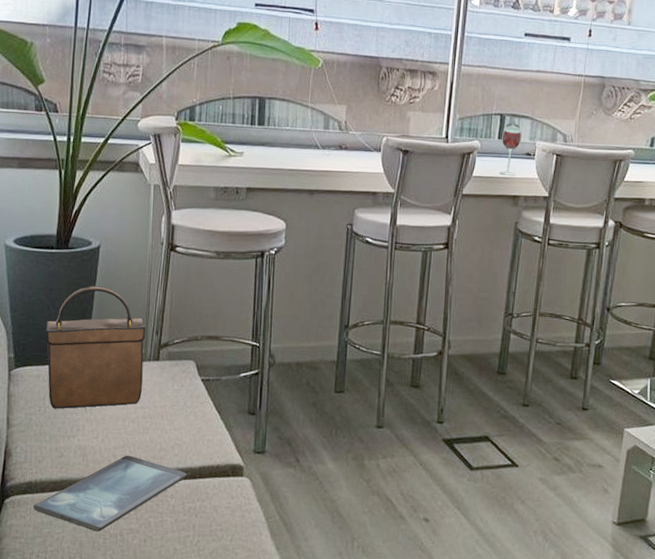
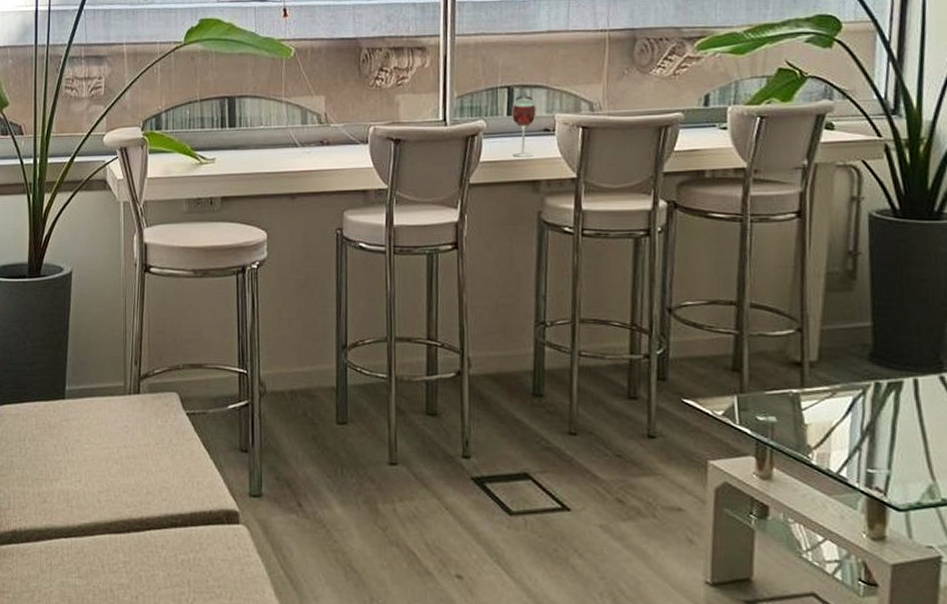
tablet: present [33,455,187,532] -> none [19,500,178,587]
handbag: present [46,286,146,409] -> none [23,315,124,450]

